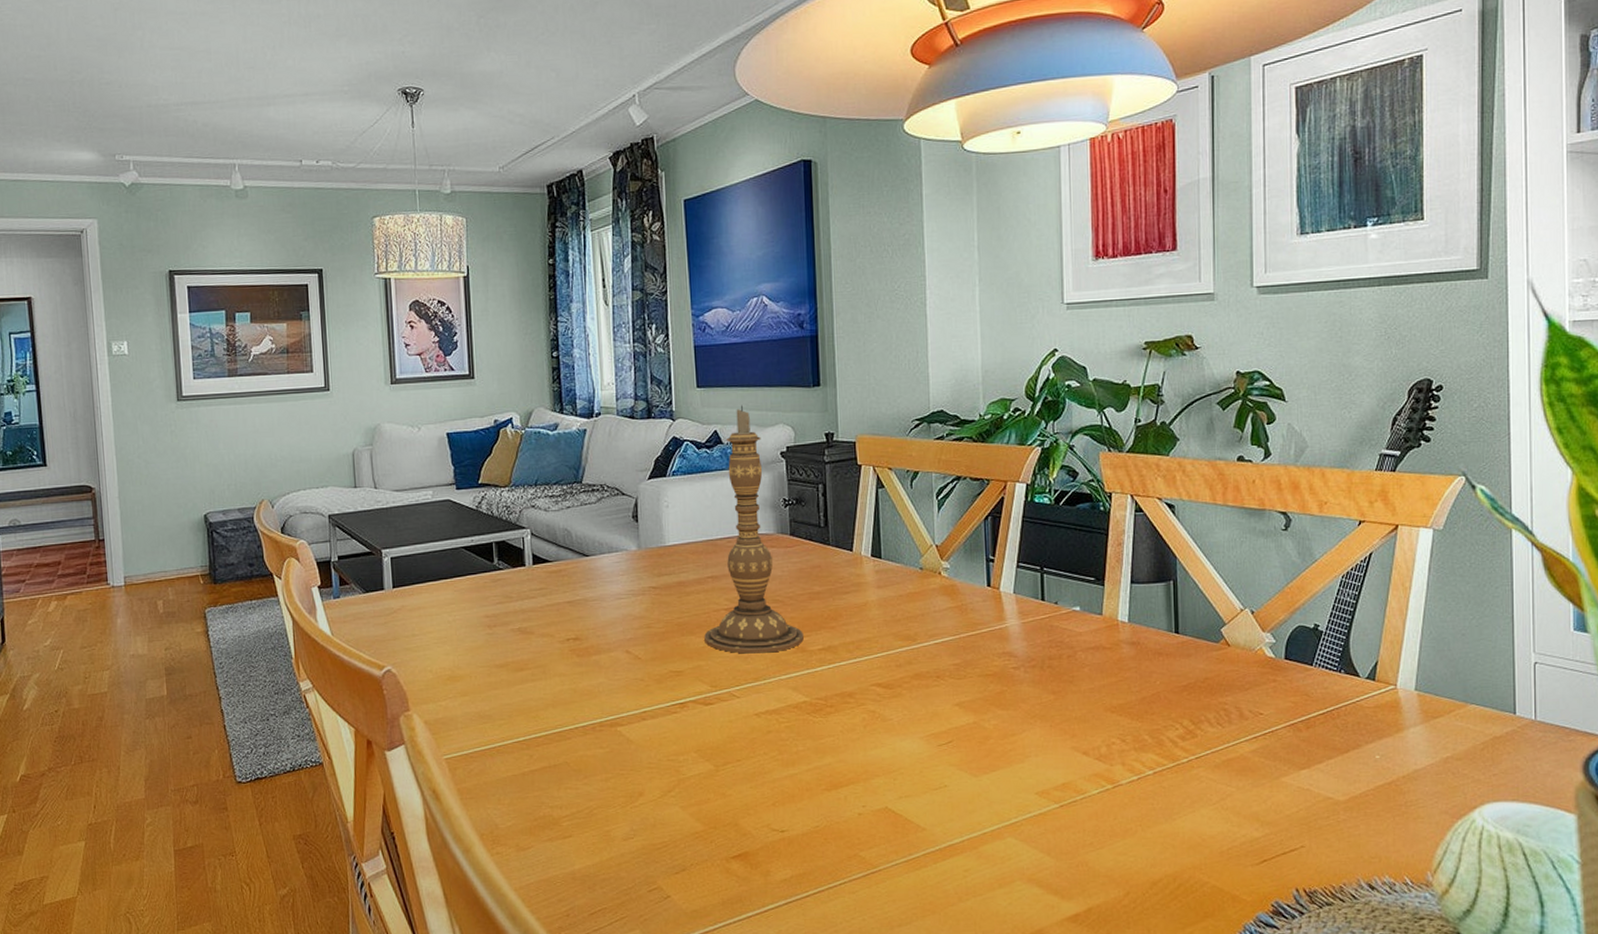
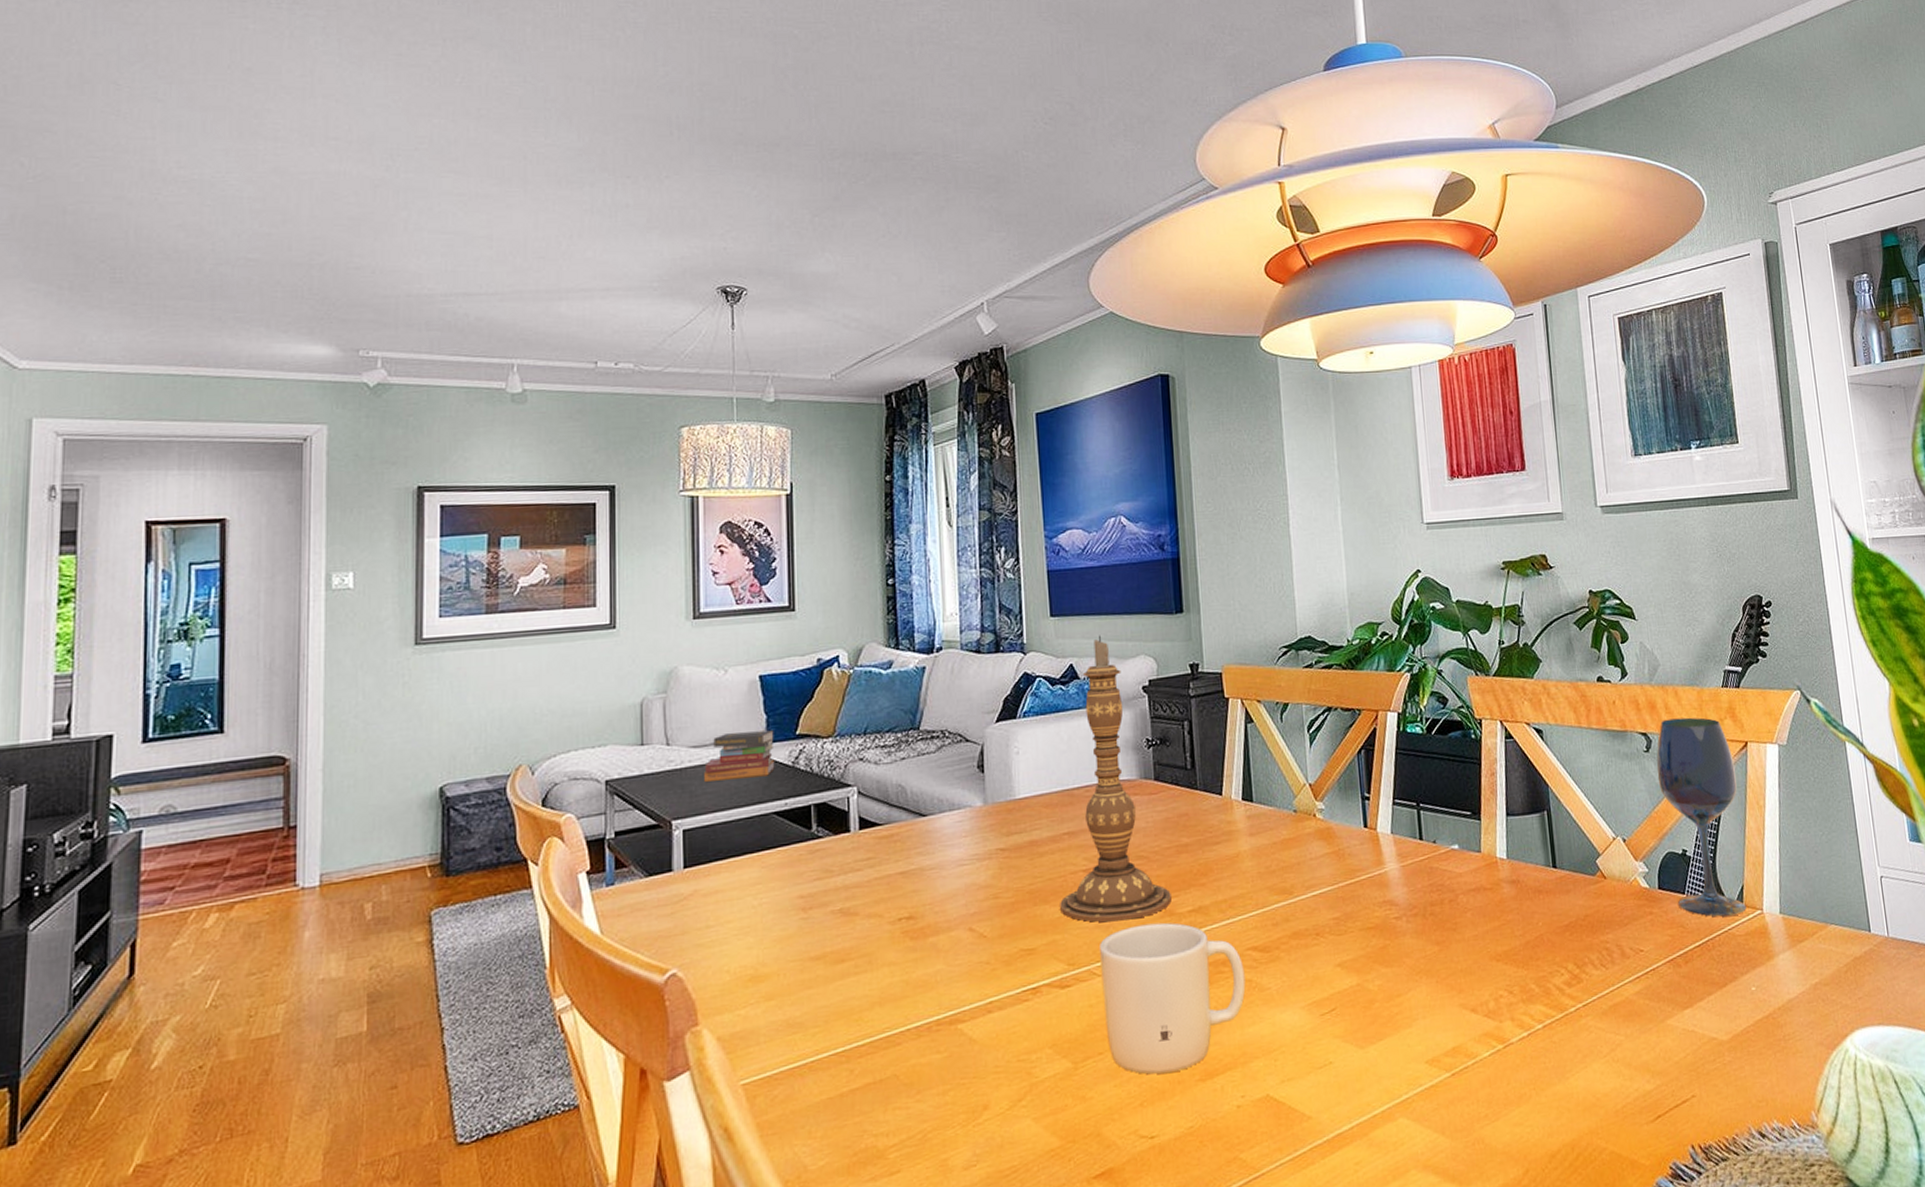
books: none [405,479,462,520] -> present [704,730,775,783]
mug: none [738,657,869,782] -> present [1098,922,1246,1075]
wineglass: none [1294,499,1381,689] -> present [1656,717,1747,917]

